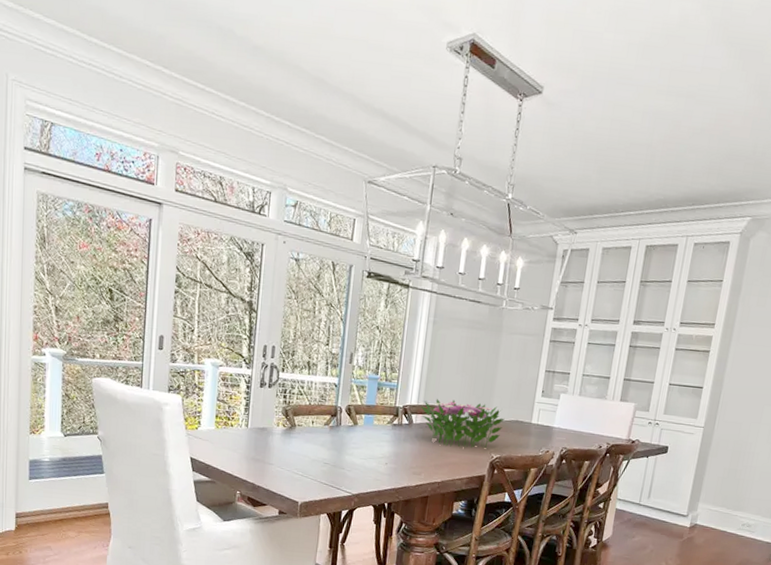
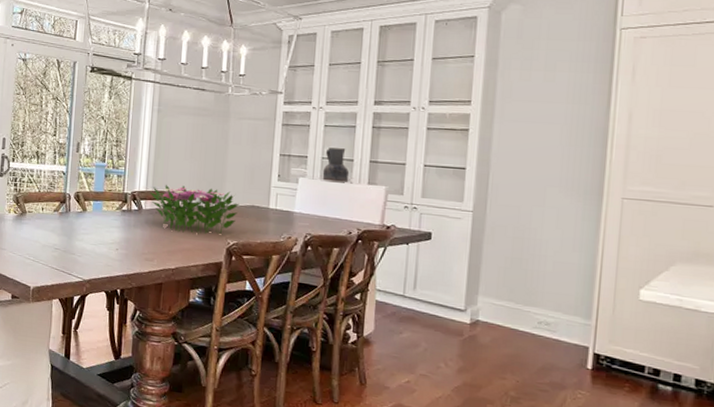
vase: none [581,365,606,399] -> present [322,147,350,182]

